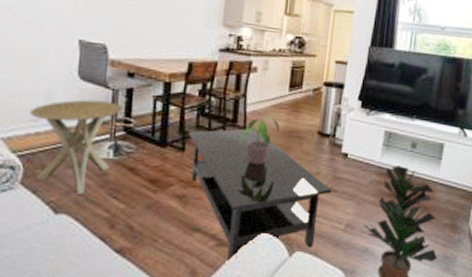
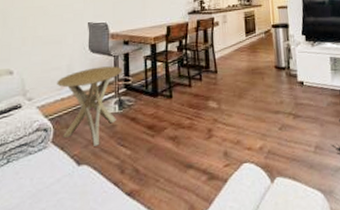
coffee table: present [188,128,332,260] -> none [173,71,296,192]
potted plant: present [238,116,280,164] -> none [213,59,244,102]

